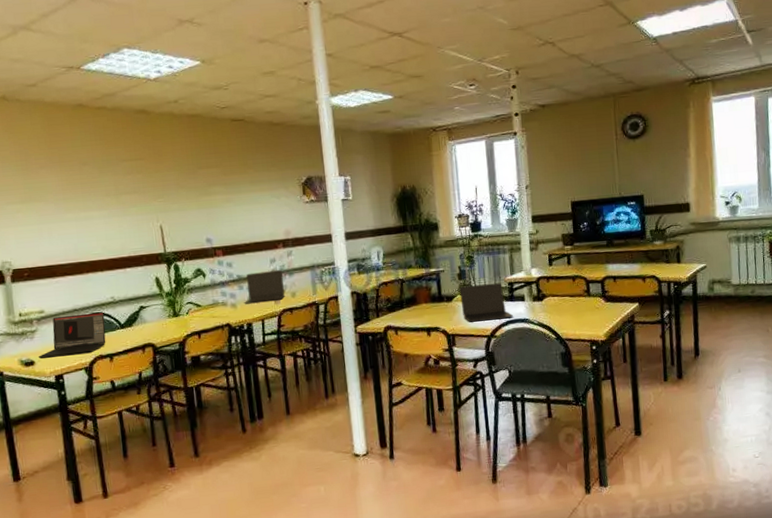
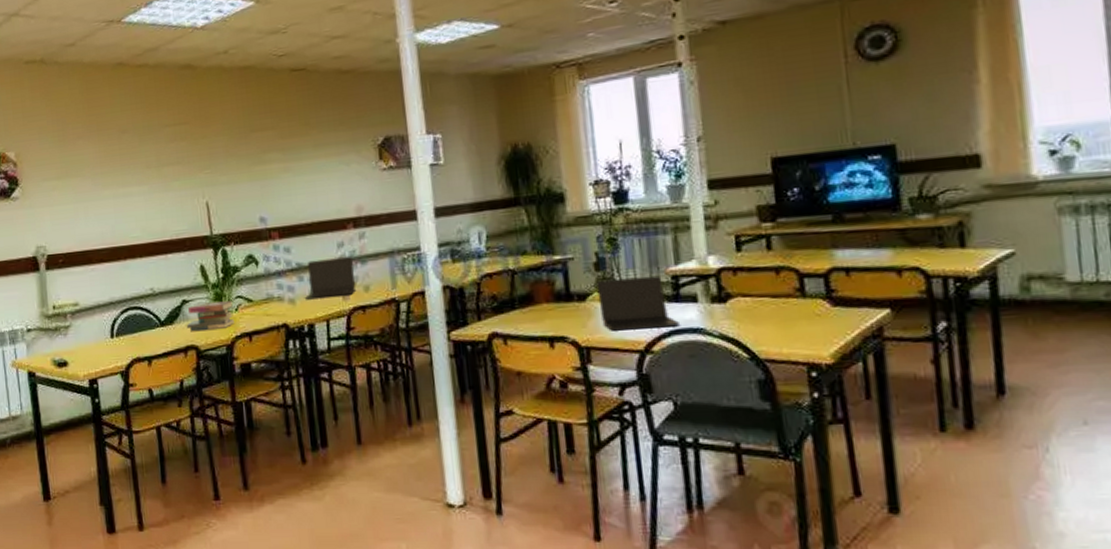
laptop: present [39,312,106,359] -> none [72,306,144,359]
books: none [143,306,186,331] -> present [186,301,234,331]

